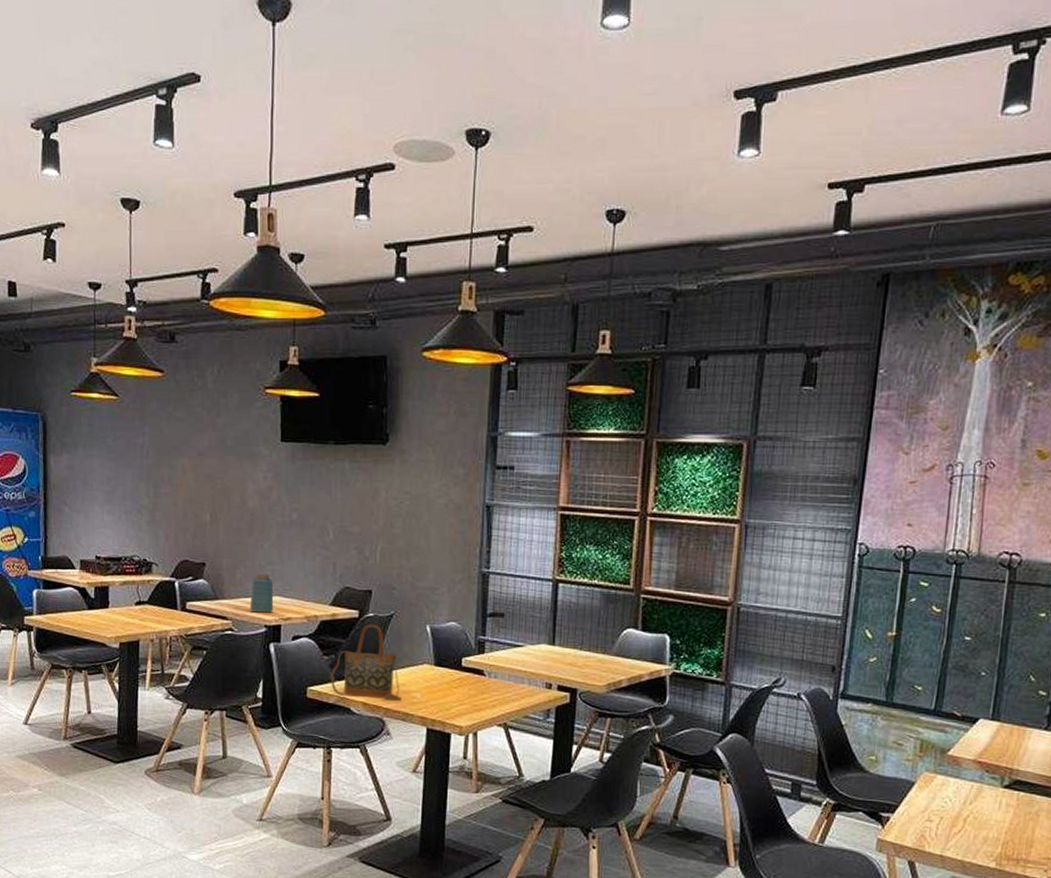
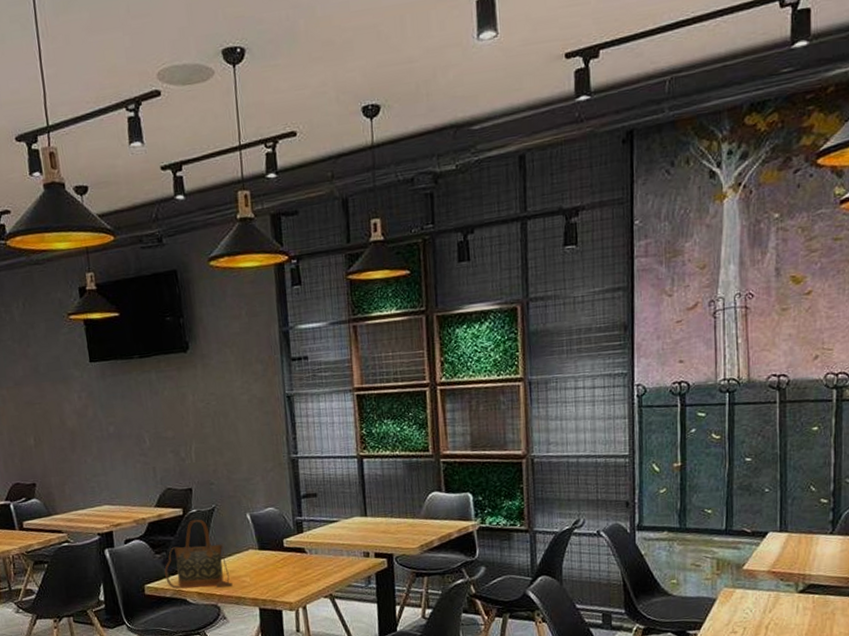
vase: present [249,574,274,613] -> none [80,486,104,523]

